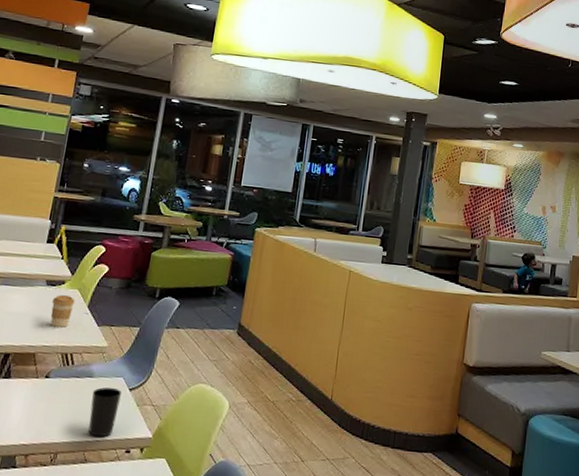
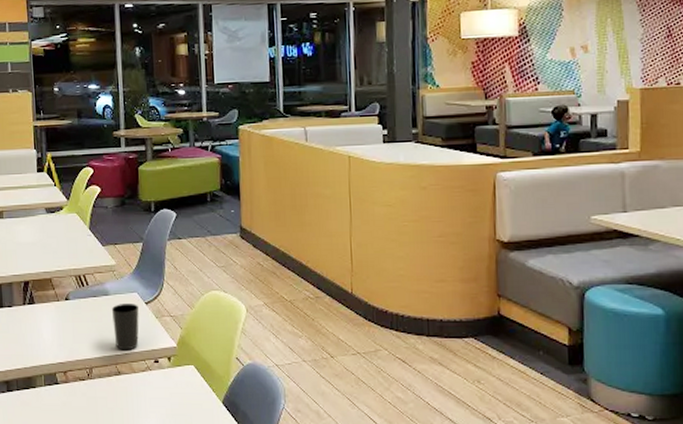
coffee cup: present [50,295,75,328] -> none [54,220,76,251]

